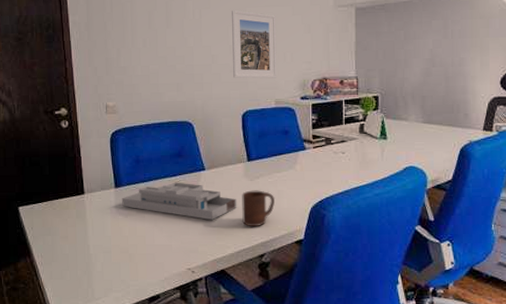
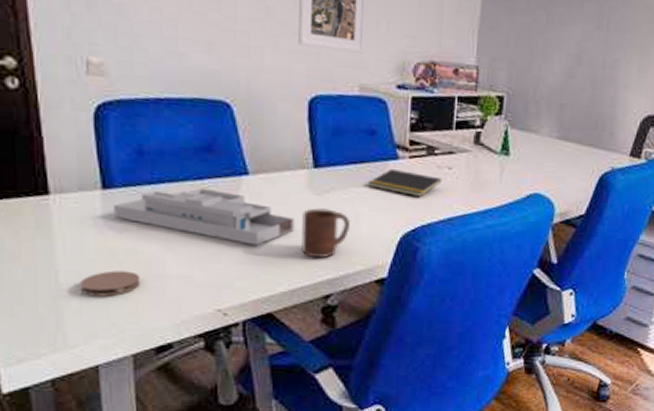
coaster: none [102,243,139,262] -> present [80,270,140,297]
notepad: none [285,157,339,176] -> present [367,168,442,196]

